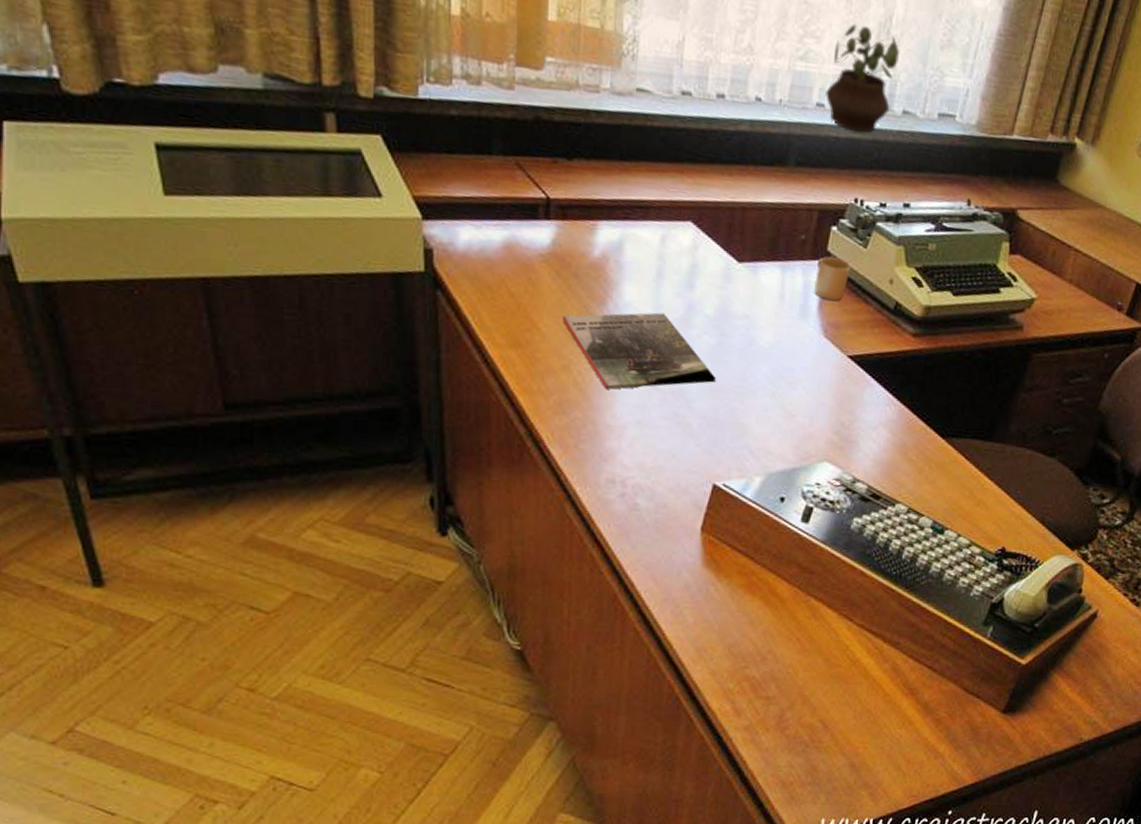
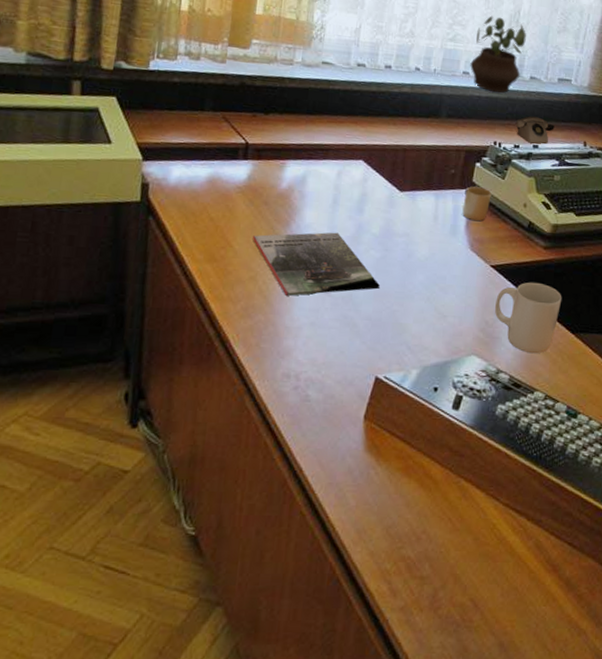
cup: none [851,376,933,461] -> present [494,282,562,354]
telephone: none [882,164,932,202] -> present [515,116,555,144]

